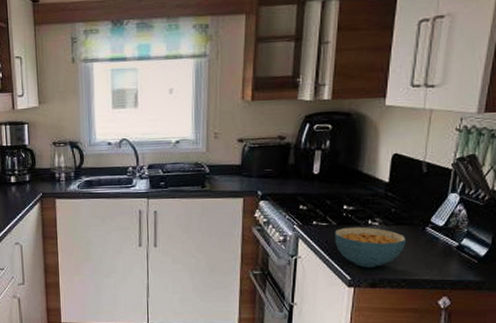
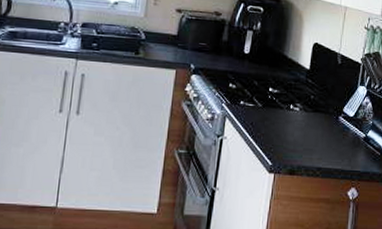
cereal bowl: present [335,226,407,268] -> none [259,110,323,154]

